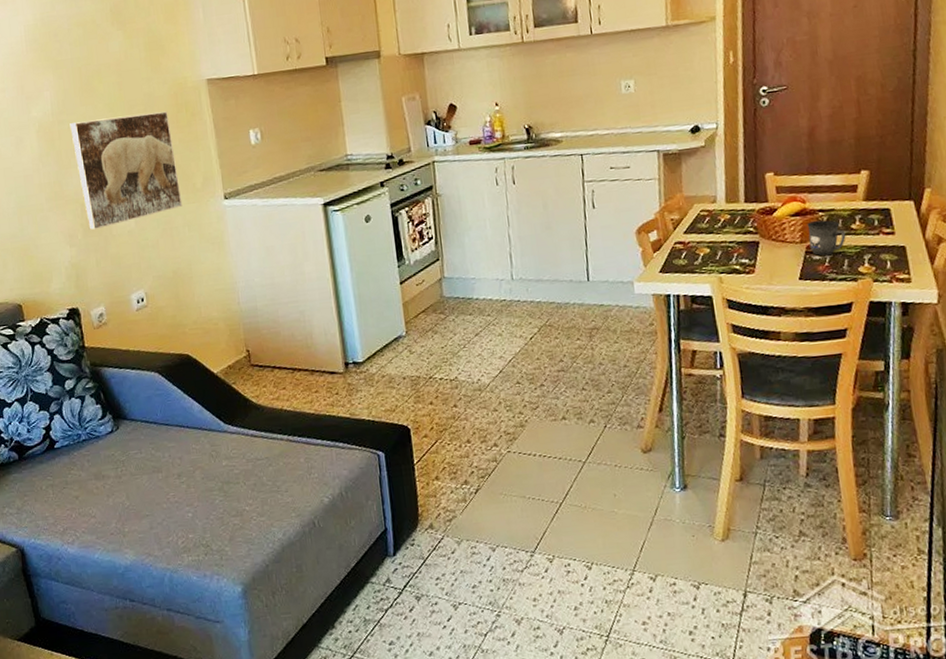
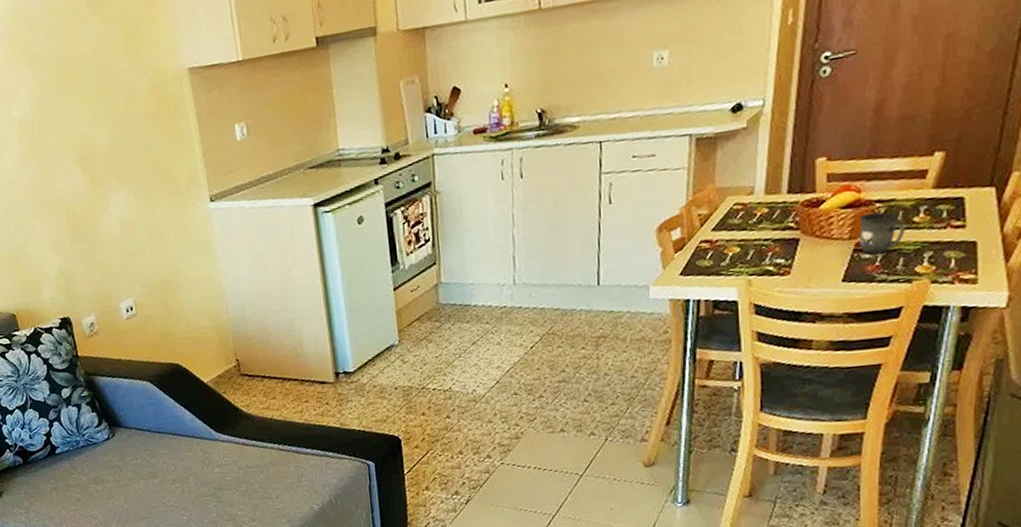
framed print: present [70,111,183,230] -> none [50,106,168,237]

